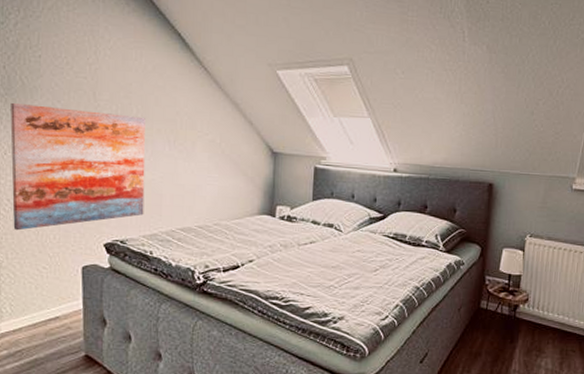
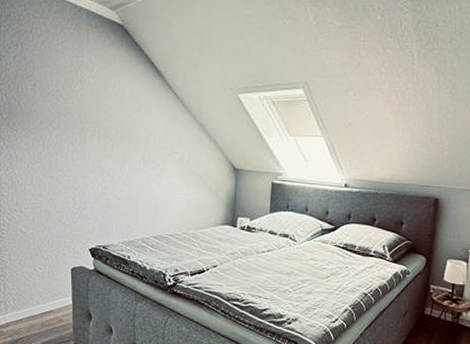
wall art: present [10,102,146,231] -> none [11,125,124,236]

